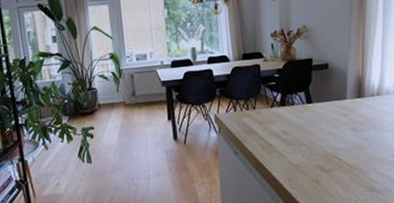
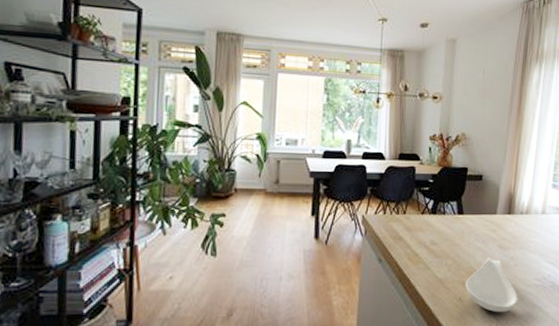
spoon rest: none [320,140,376,191] -> present [465,257,518,313]

